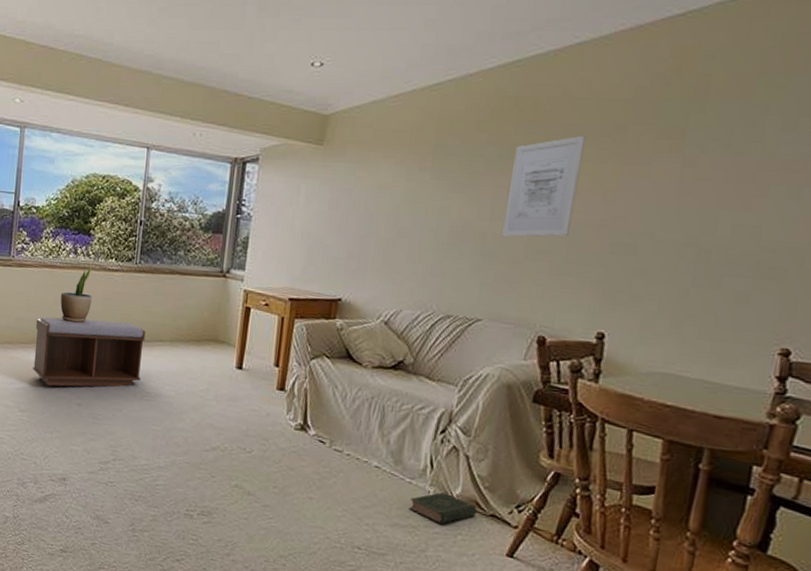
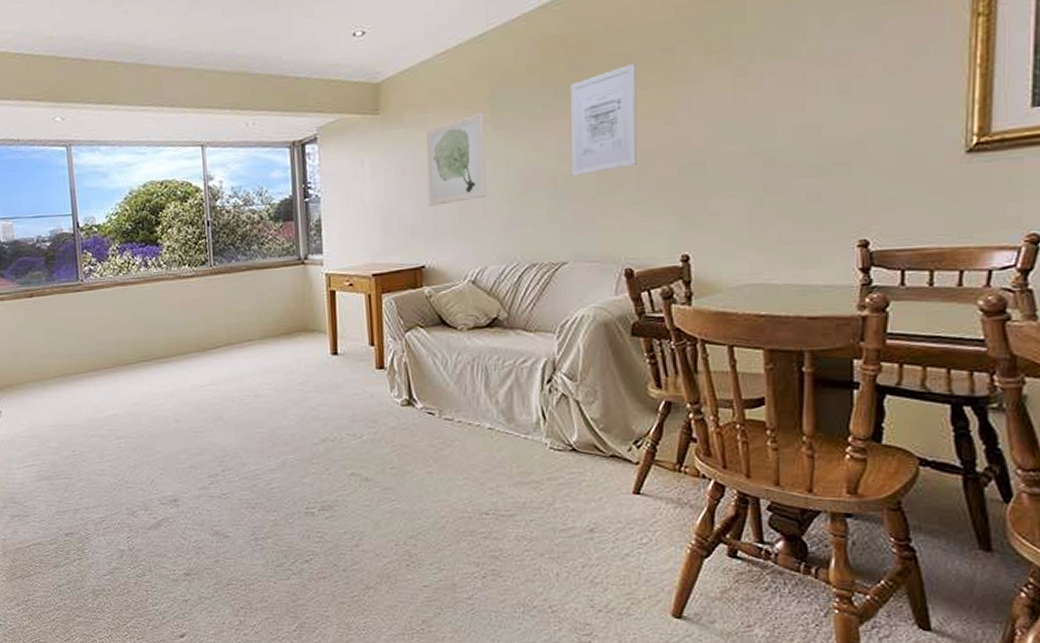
bench: present [32,317,146,387] -> none [117,328,236,408]
potted plant: present [60,268,93,323] -> none [138,278,172,338]
wall art: none [355,158,426,243] -> present [426,111,486,207]
book: present [409,492,477,524] -> none [529,442,596,474]

